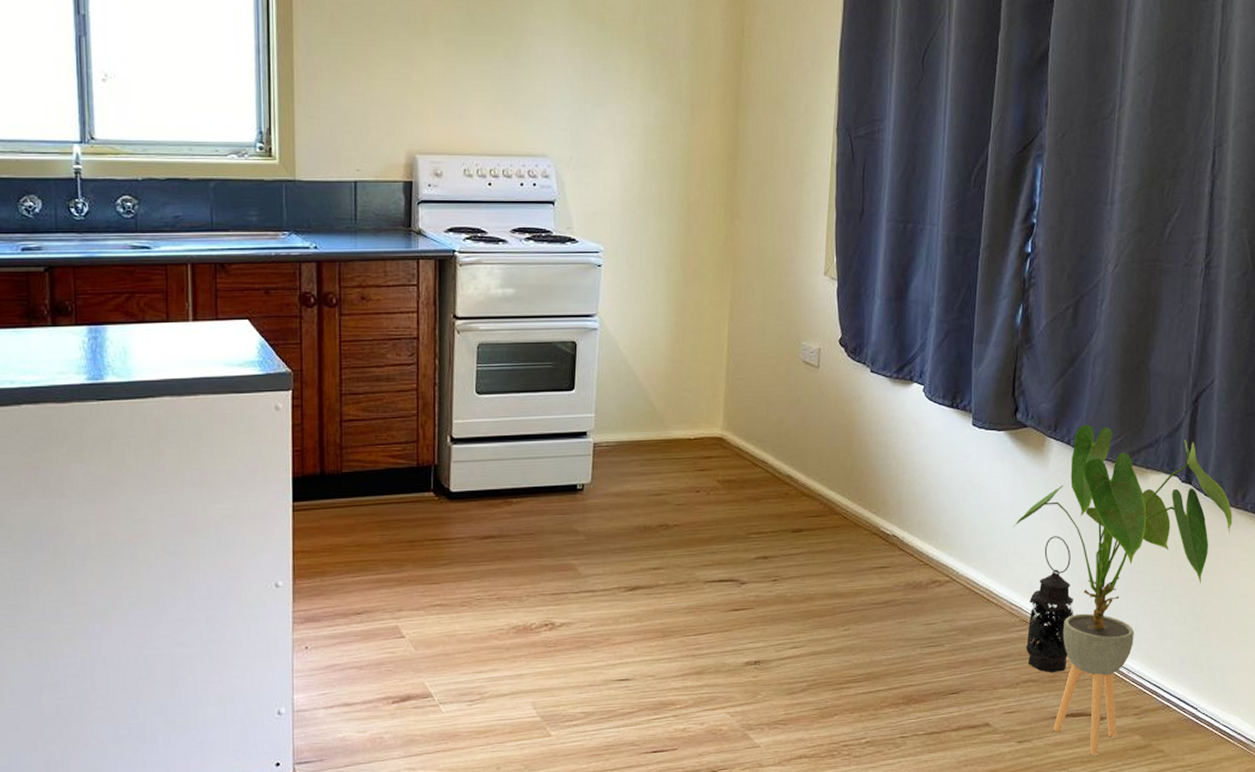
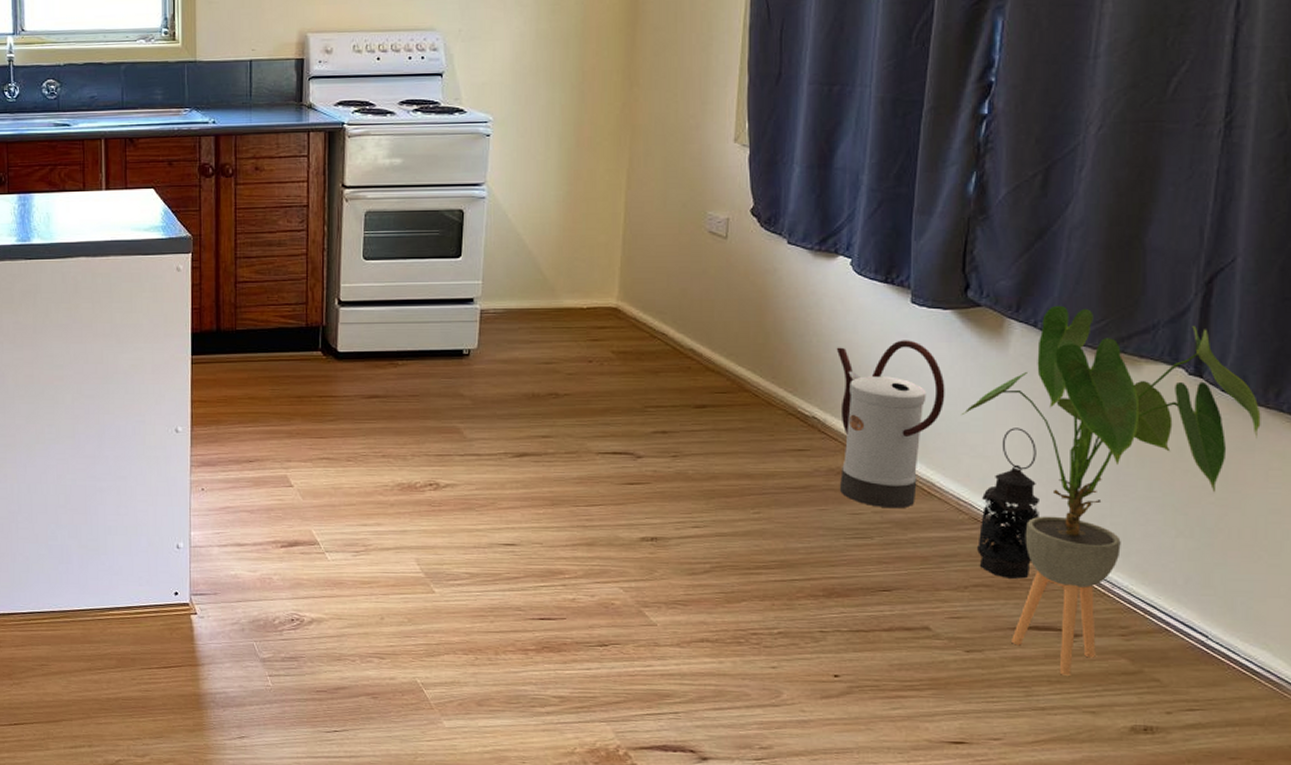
watering can: none [912,460,1000,617] -> present [836,340,945,509]

